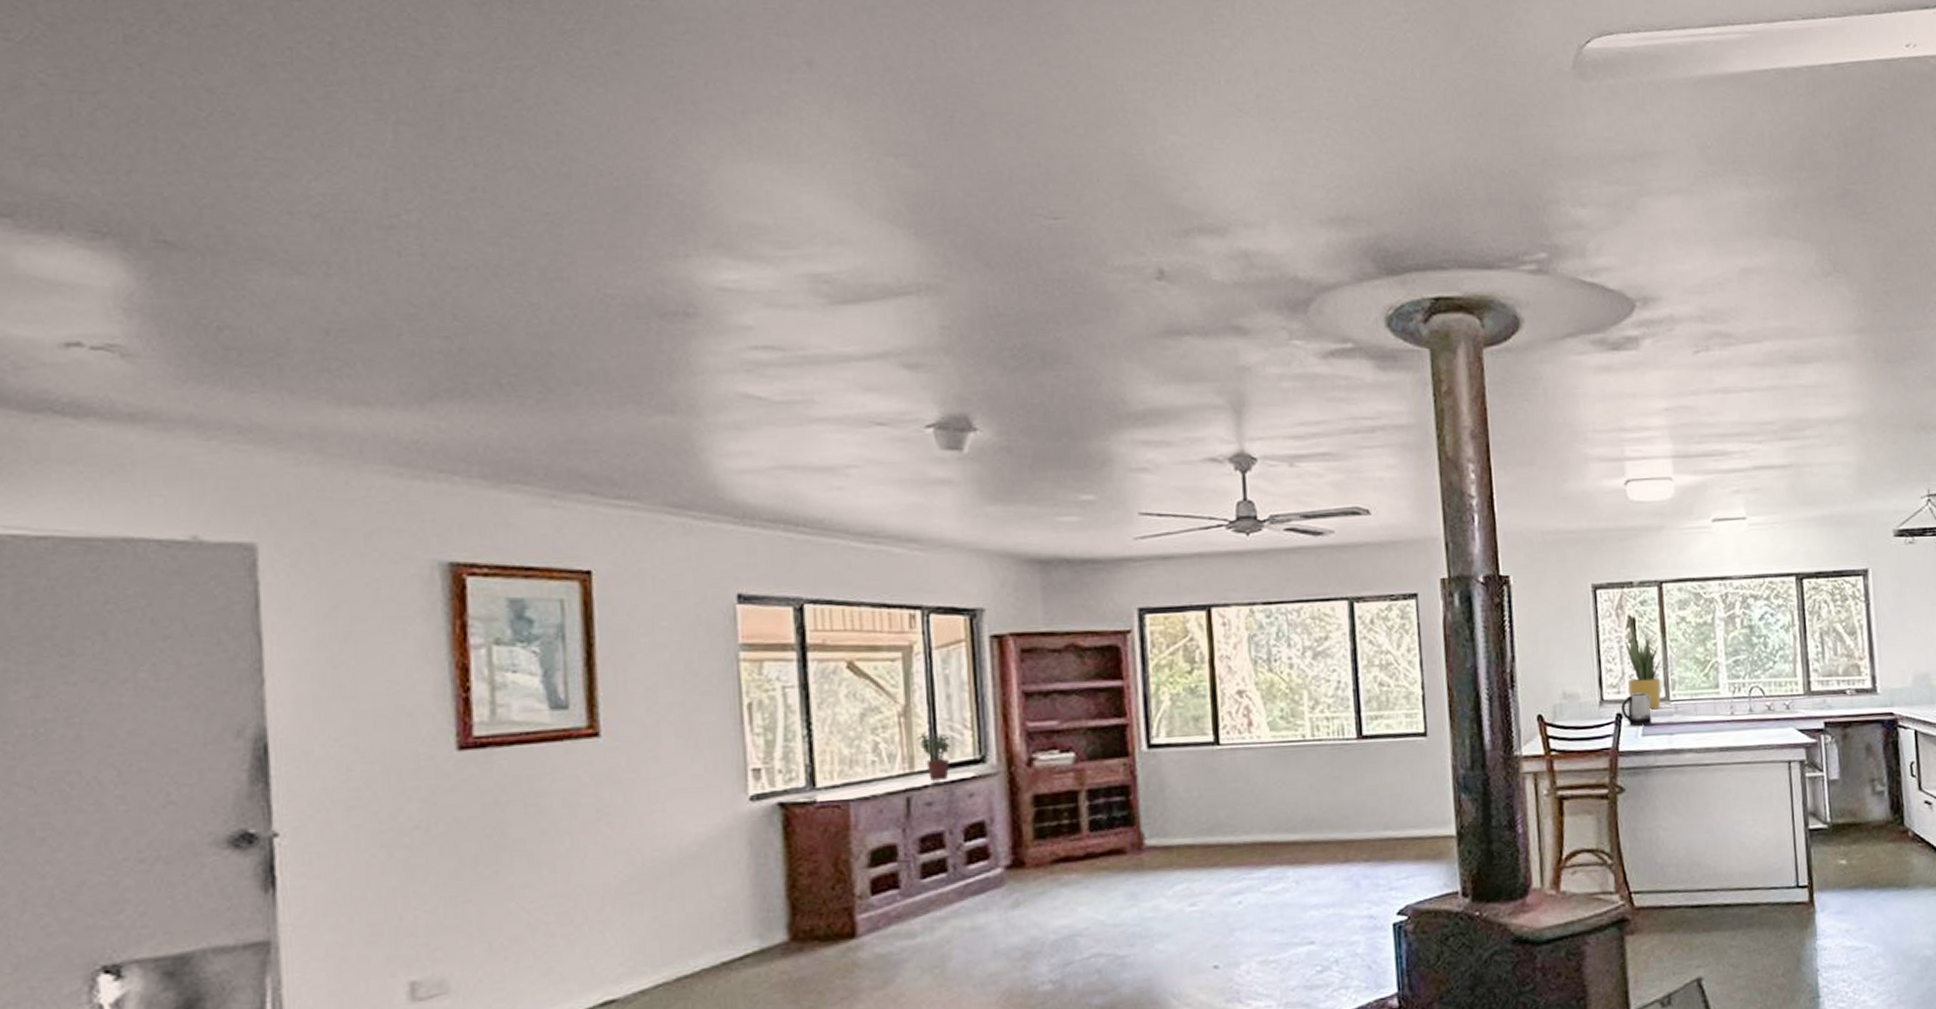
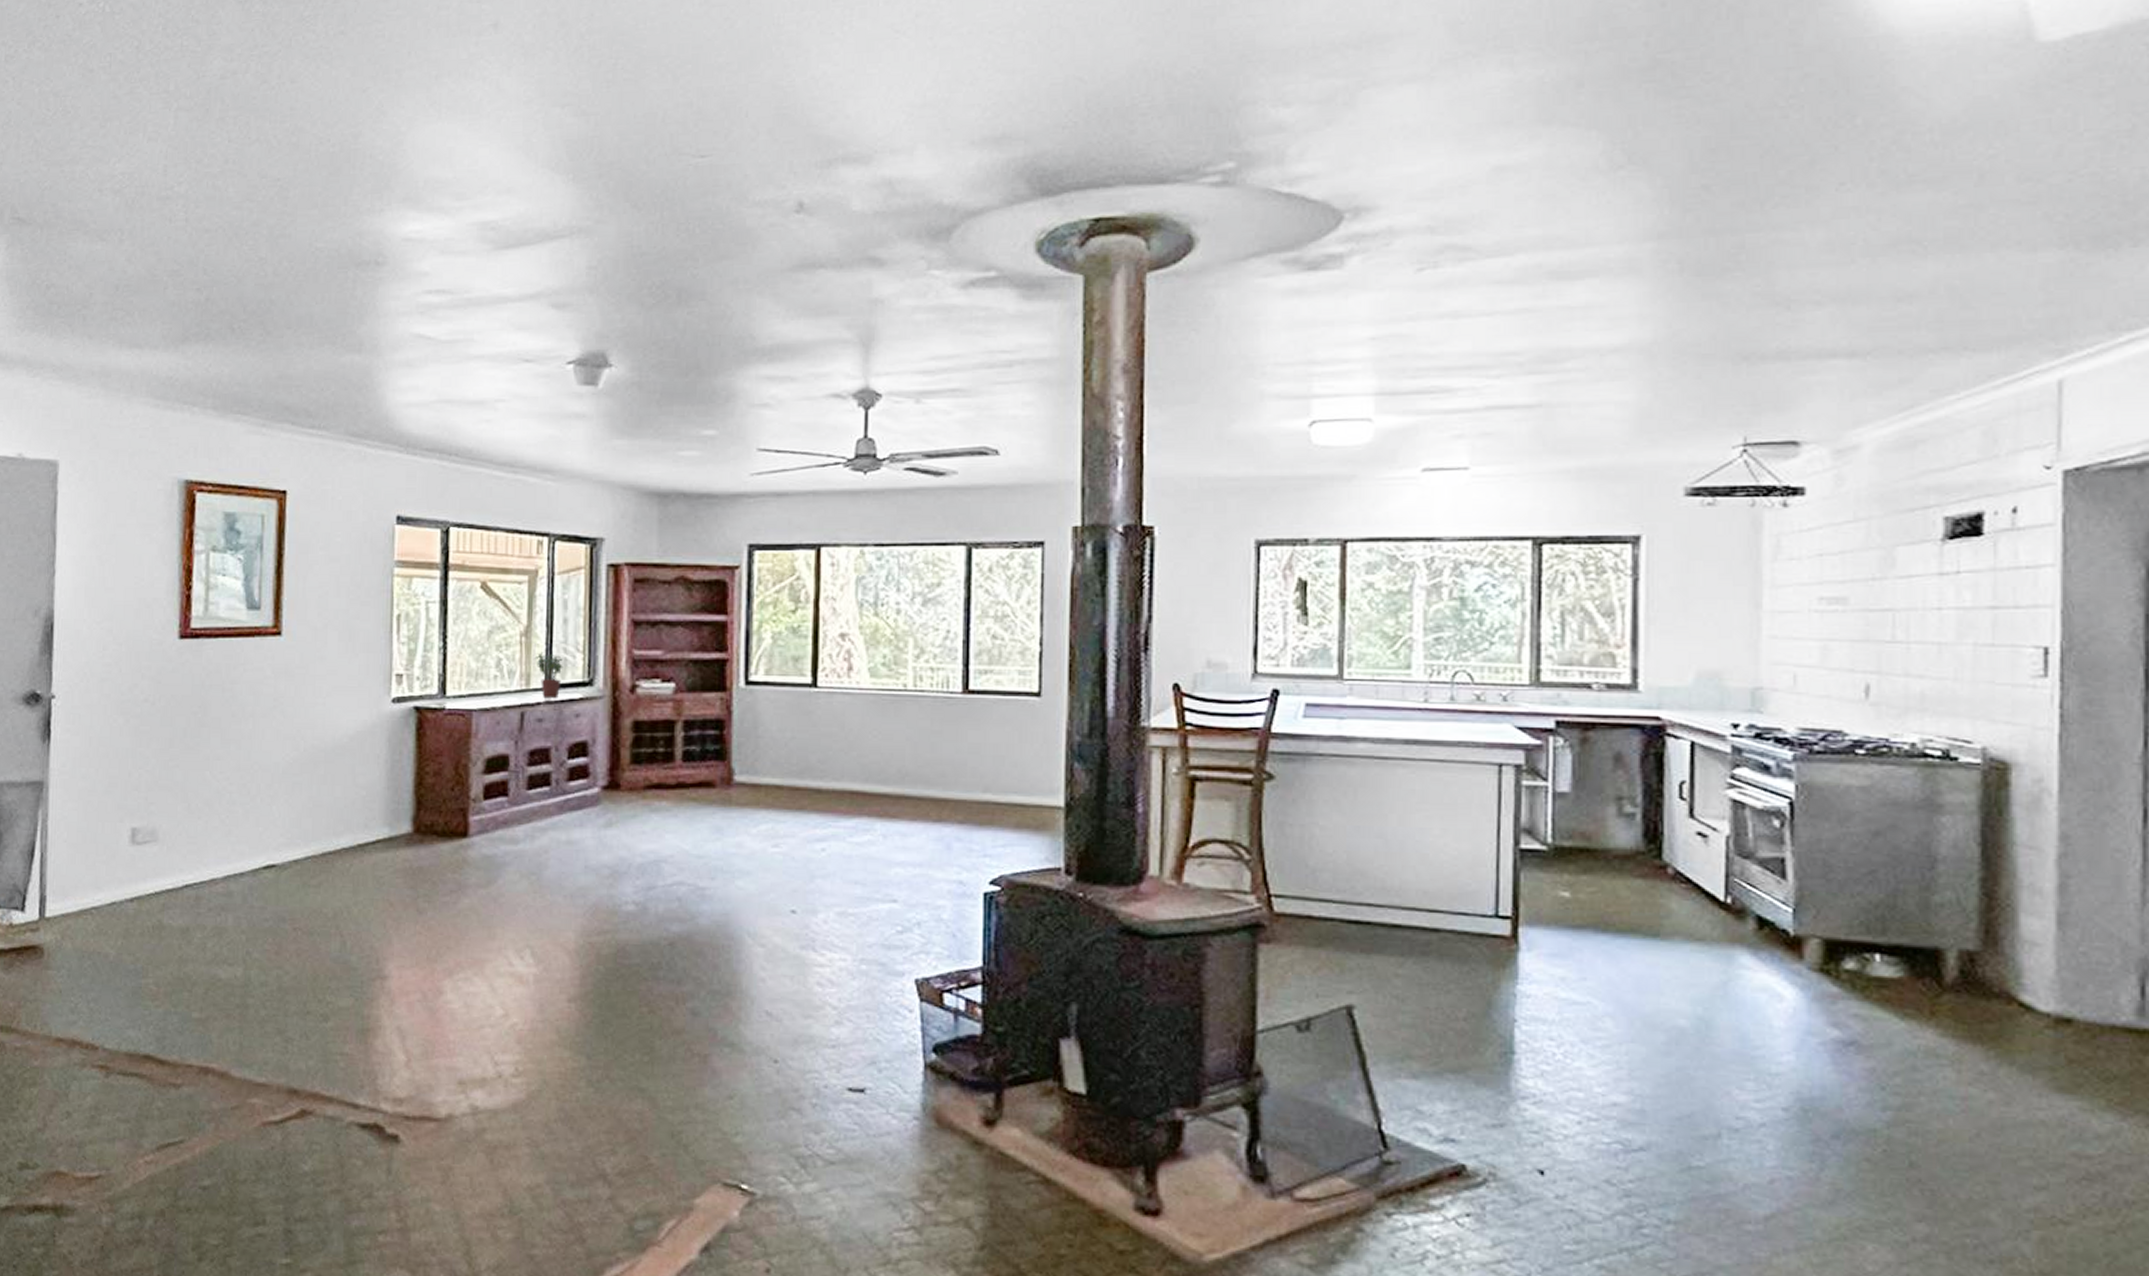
kettle: present [1621,692,1653,726] -> none [1279,666,1320,705]
planter: present [1625,635,1664,710] -> none [1291,601,1340,688]

